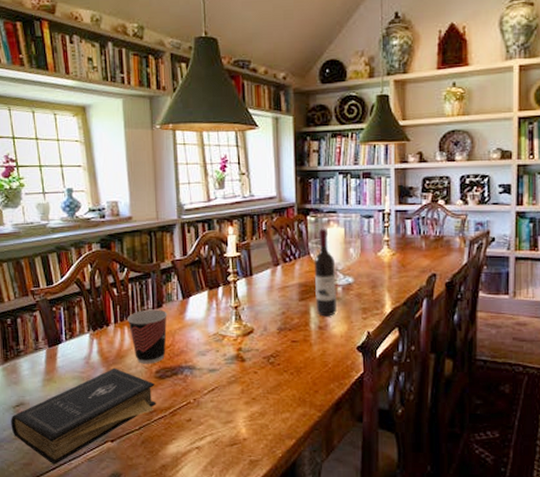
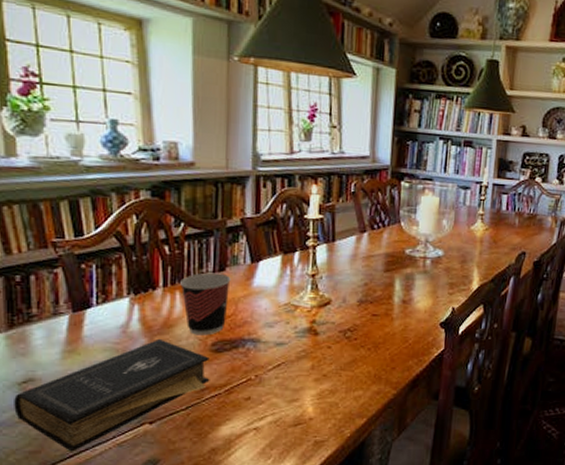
wine bottle: present [314,228,337,317] -> none [401,196,426,290]

